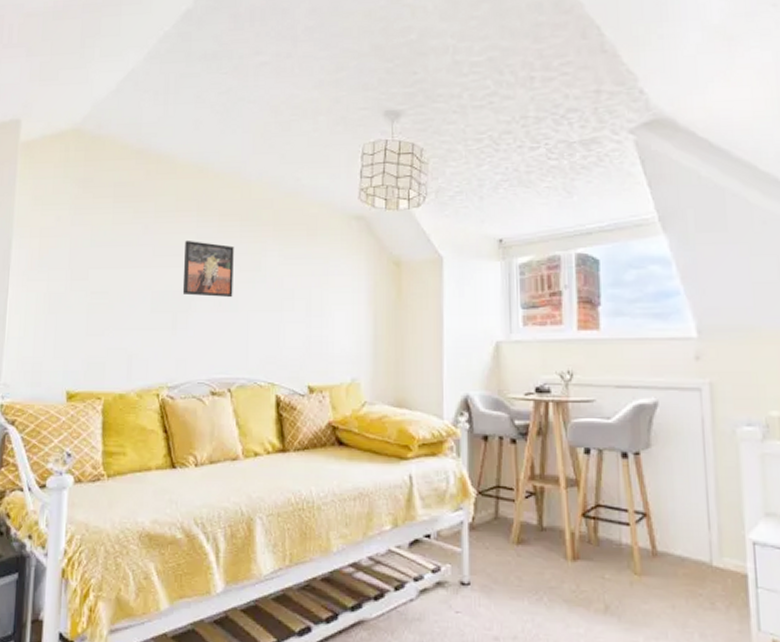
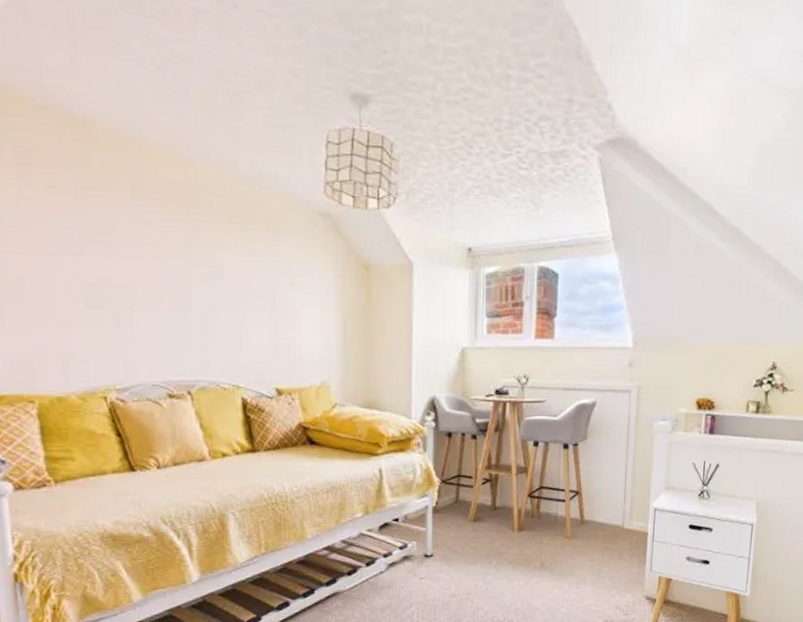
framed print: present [182,240,234,298] -> none [120,225,185,295]

